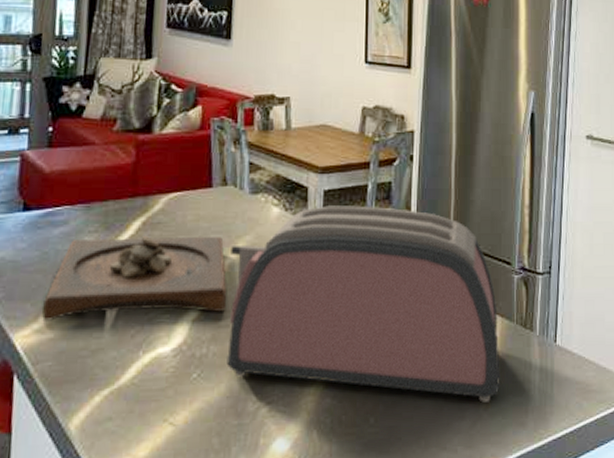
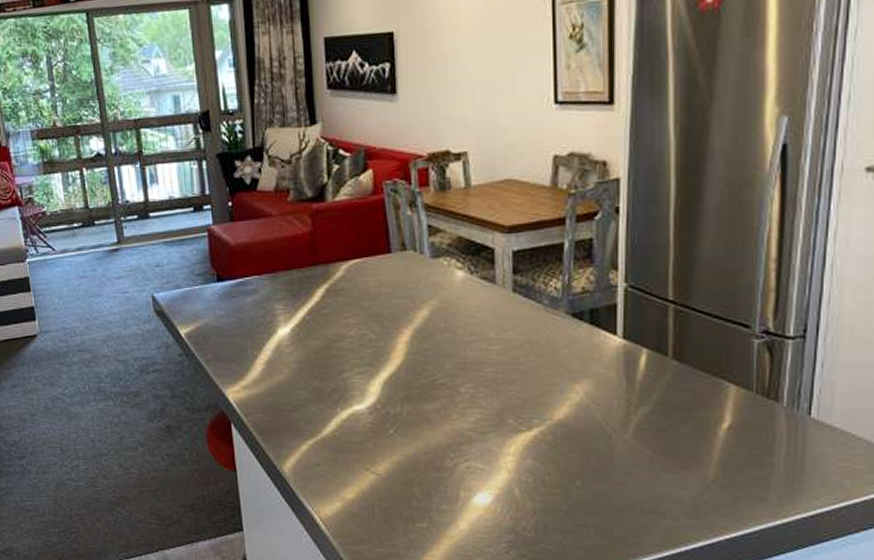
wooden tray: present [41,236,227,321] -> none [246,301,416,379]
toaster: present [227,205,500,403] -> none [415,266,734,474]

